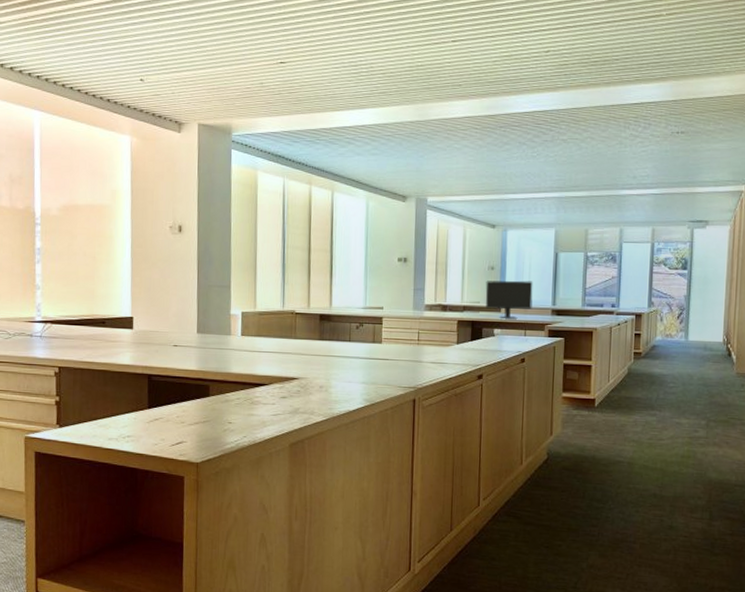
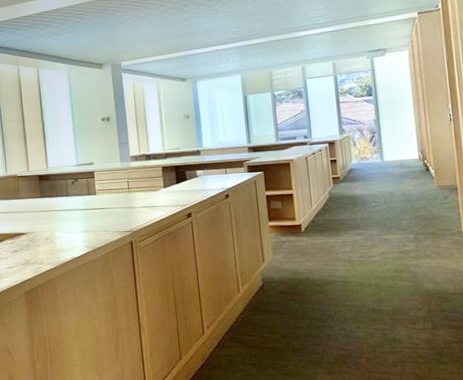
computer monitor: present [485,280,533,319] -> none [183,124,229,160]

